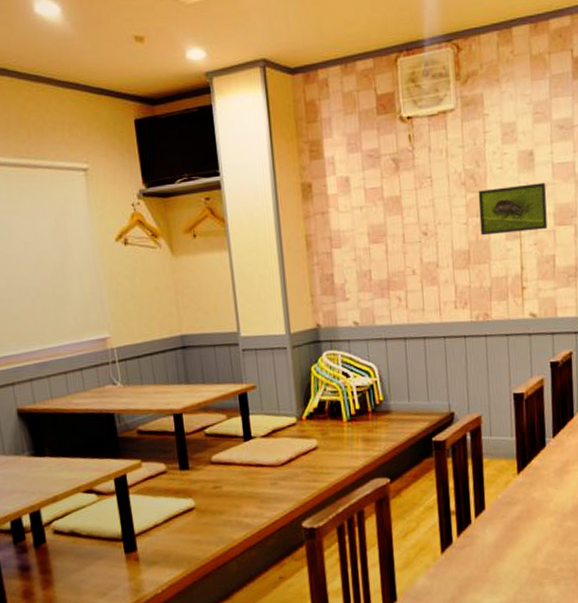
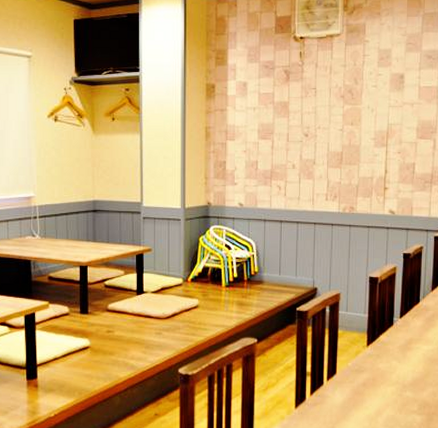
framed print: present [478,183,548,236] -> none [353,102,412,142]

